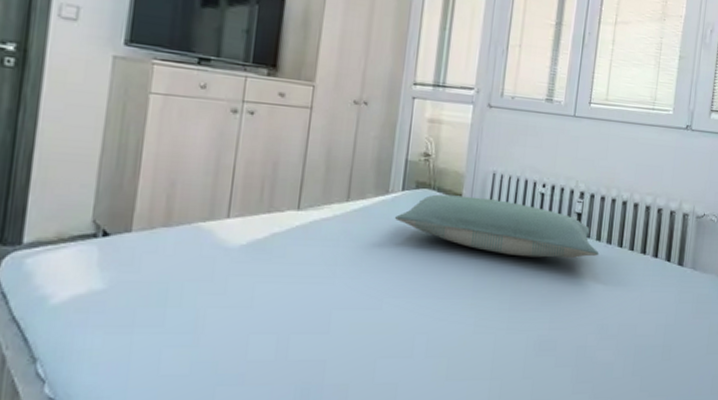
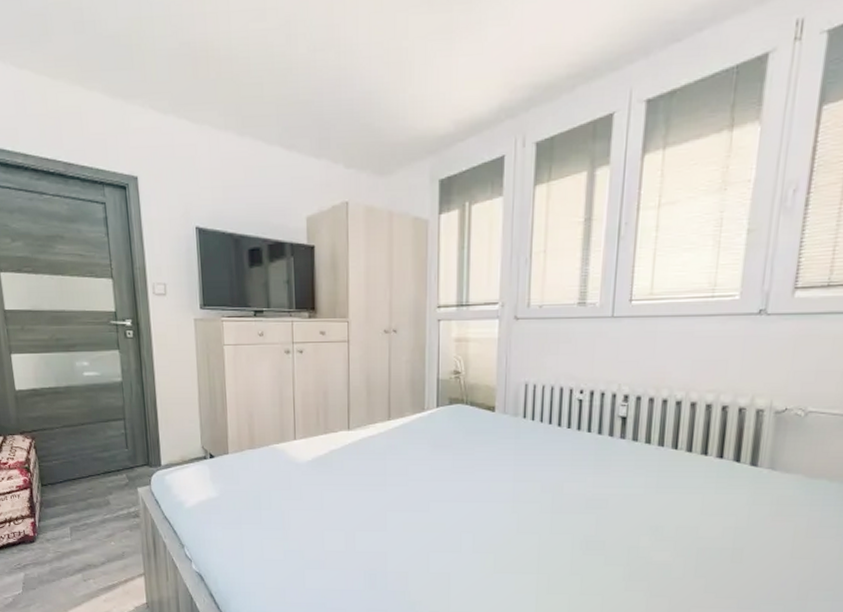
pillow: present [394,194,599,259] -> none [432,408,650,463]

